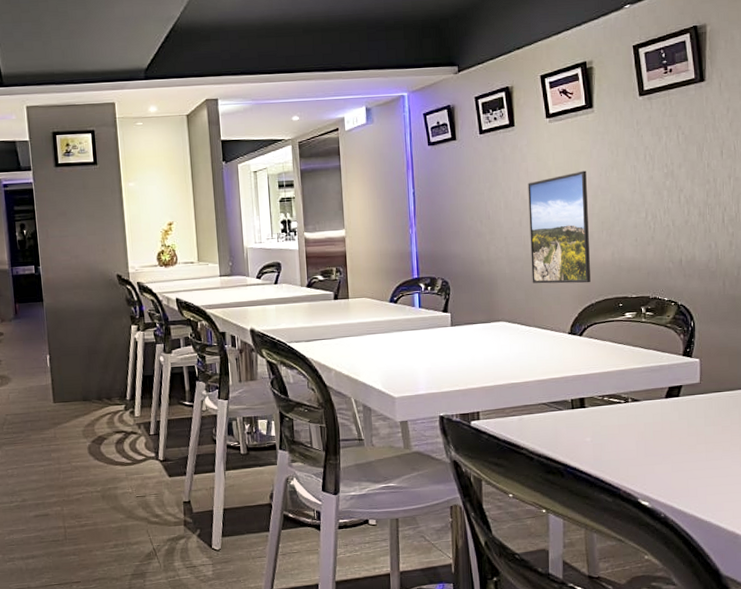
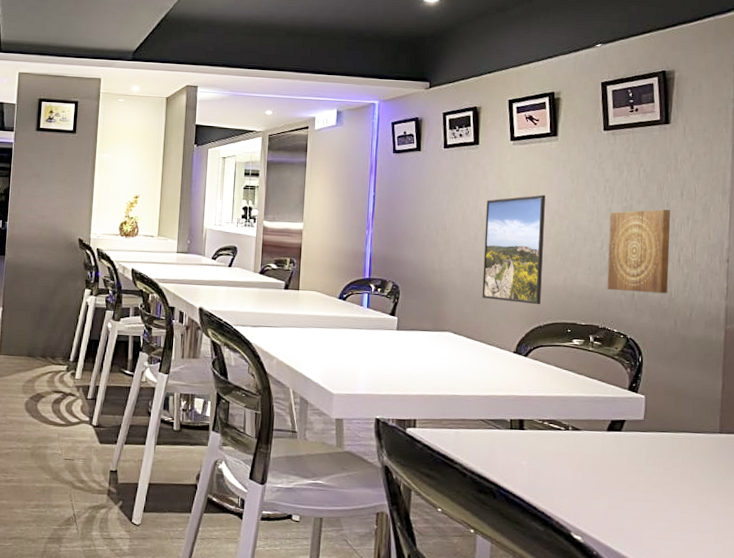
wall art: none [652,171,715,259] -> present [607,209,671,294]

